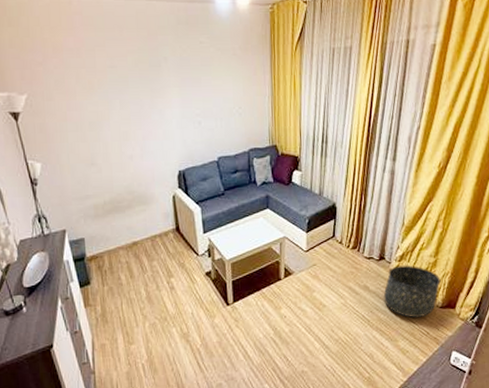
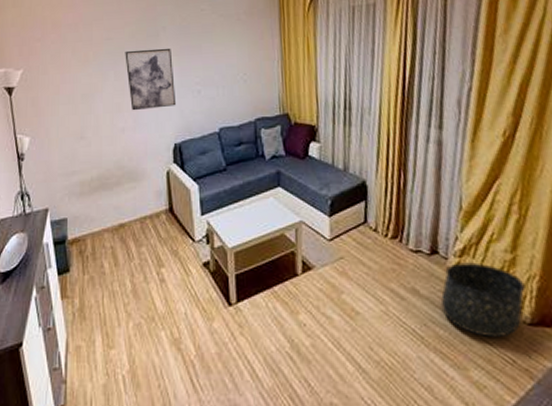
wall art: none [129,79,180,140] -> present [125,48,177,111]

